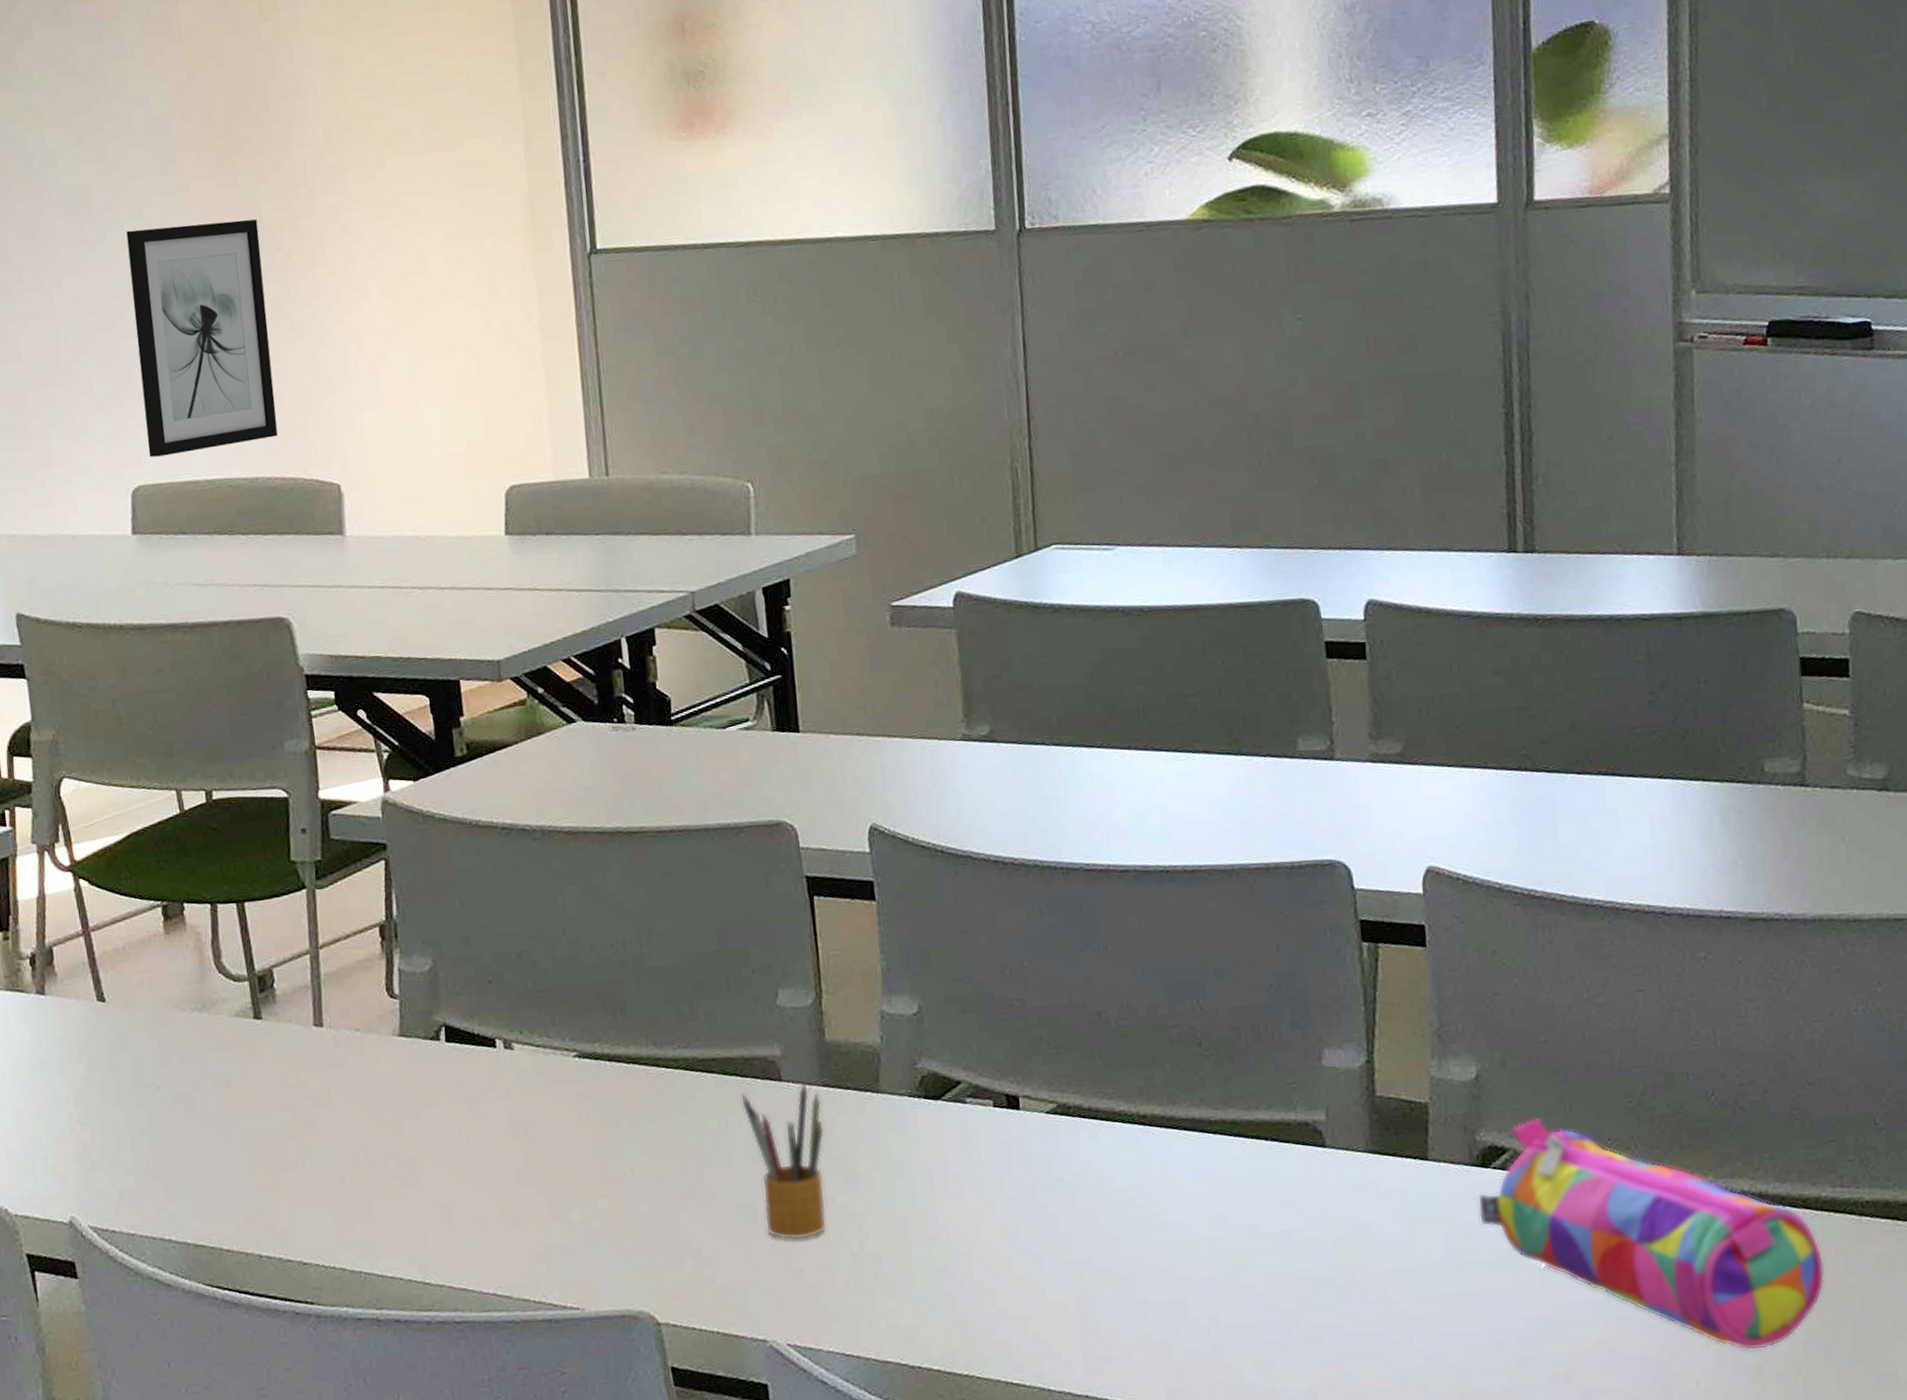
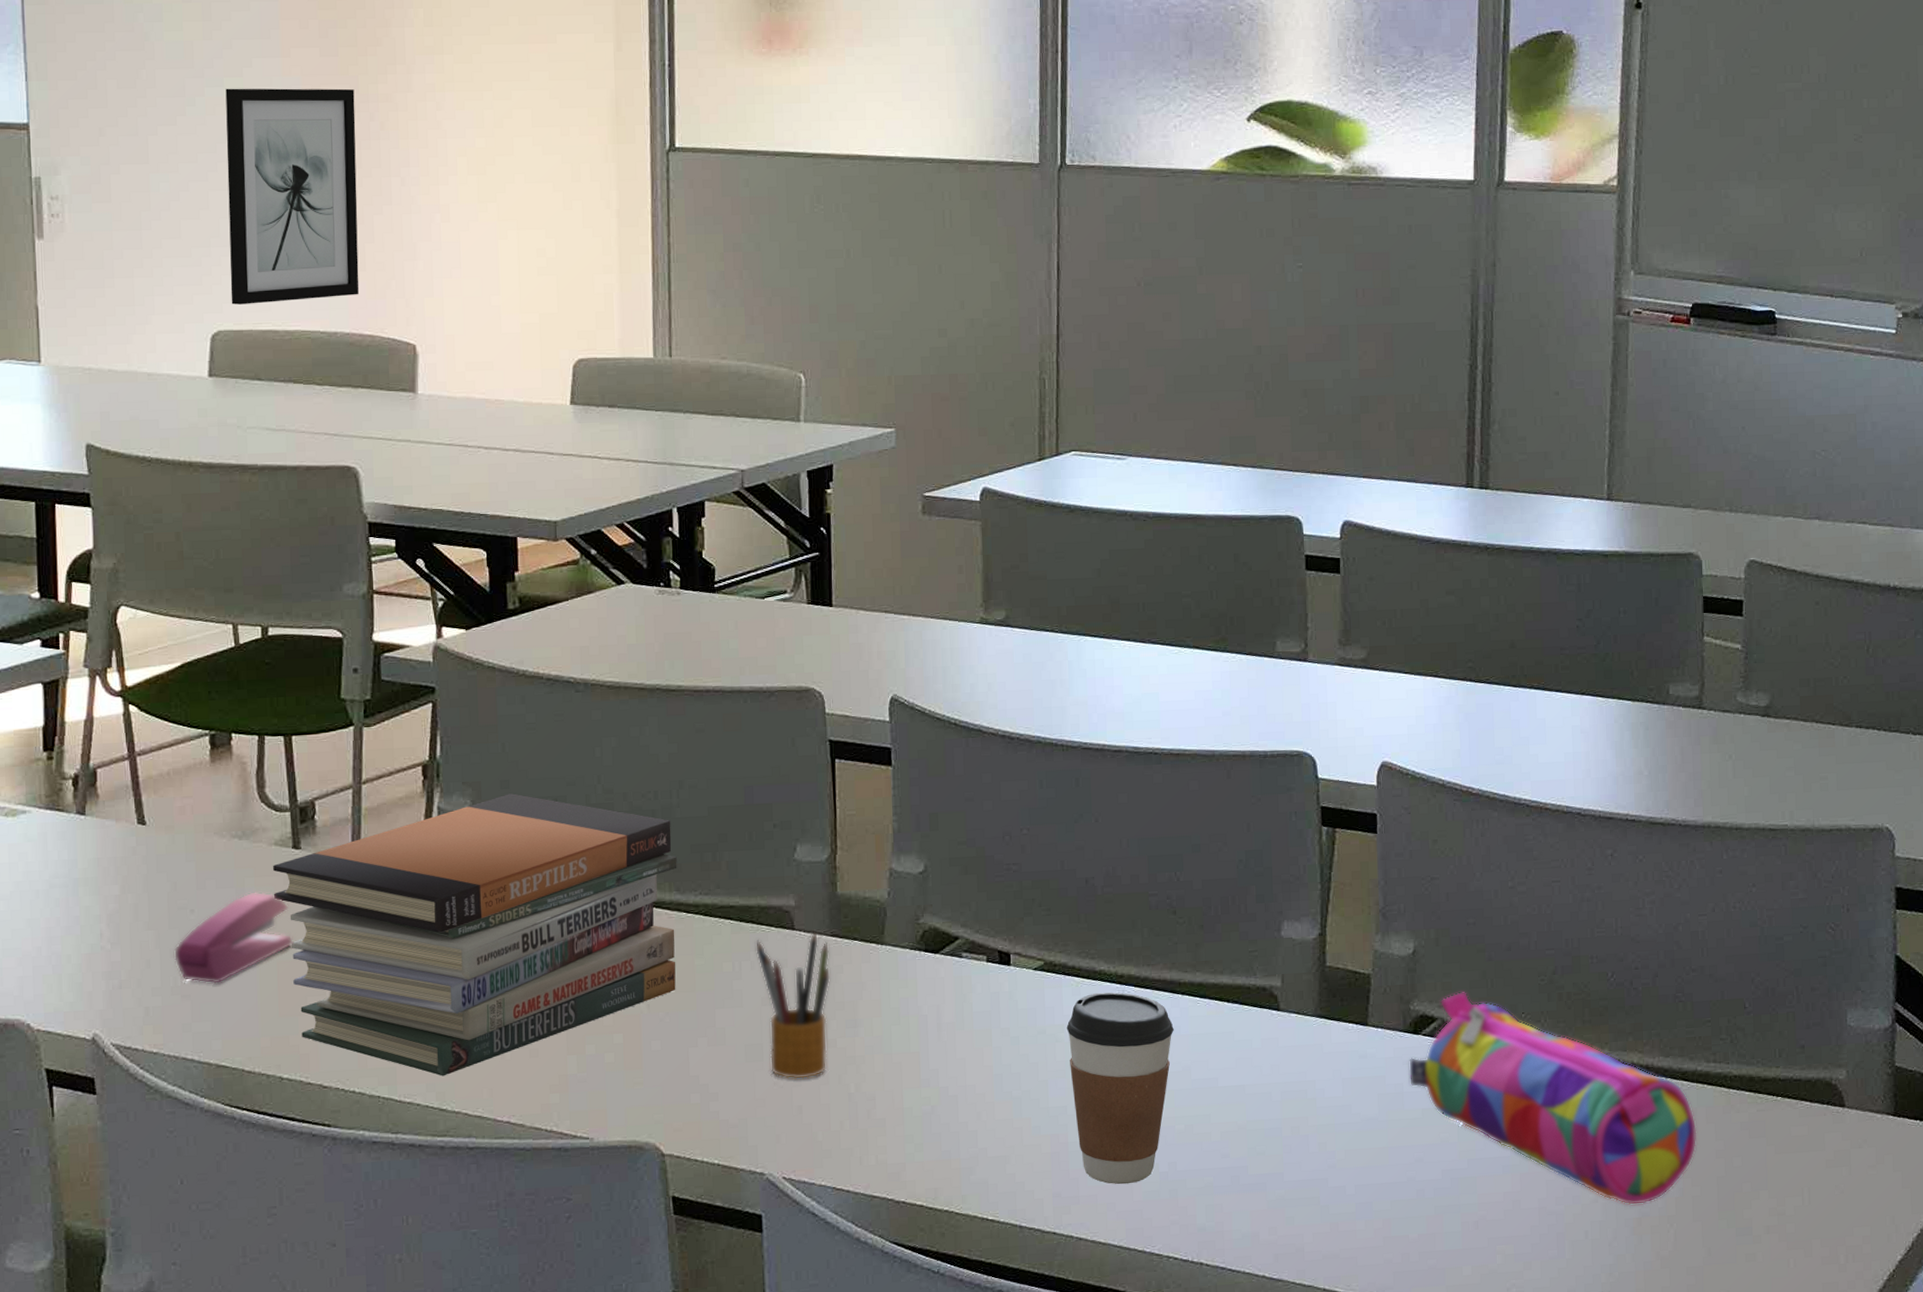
stapler: none [143,1065,262,1162] -> present [173,891,293,985]
book stack: none [235,950,660,1249] -> present [273,793,677,1077]
coffee cup: none [1086,1134,1207,1343] -> present [1066,992,1174,1185]

